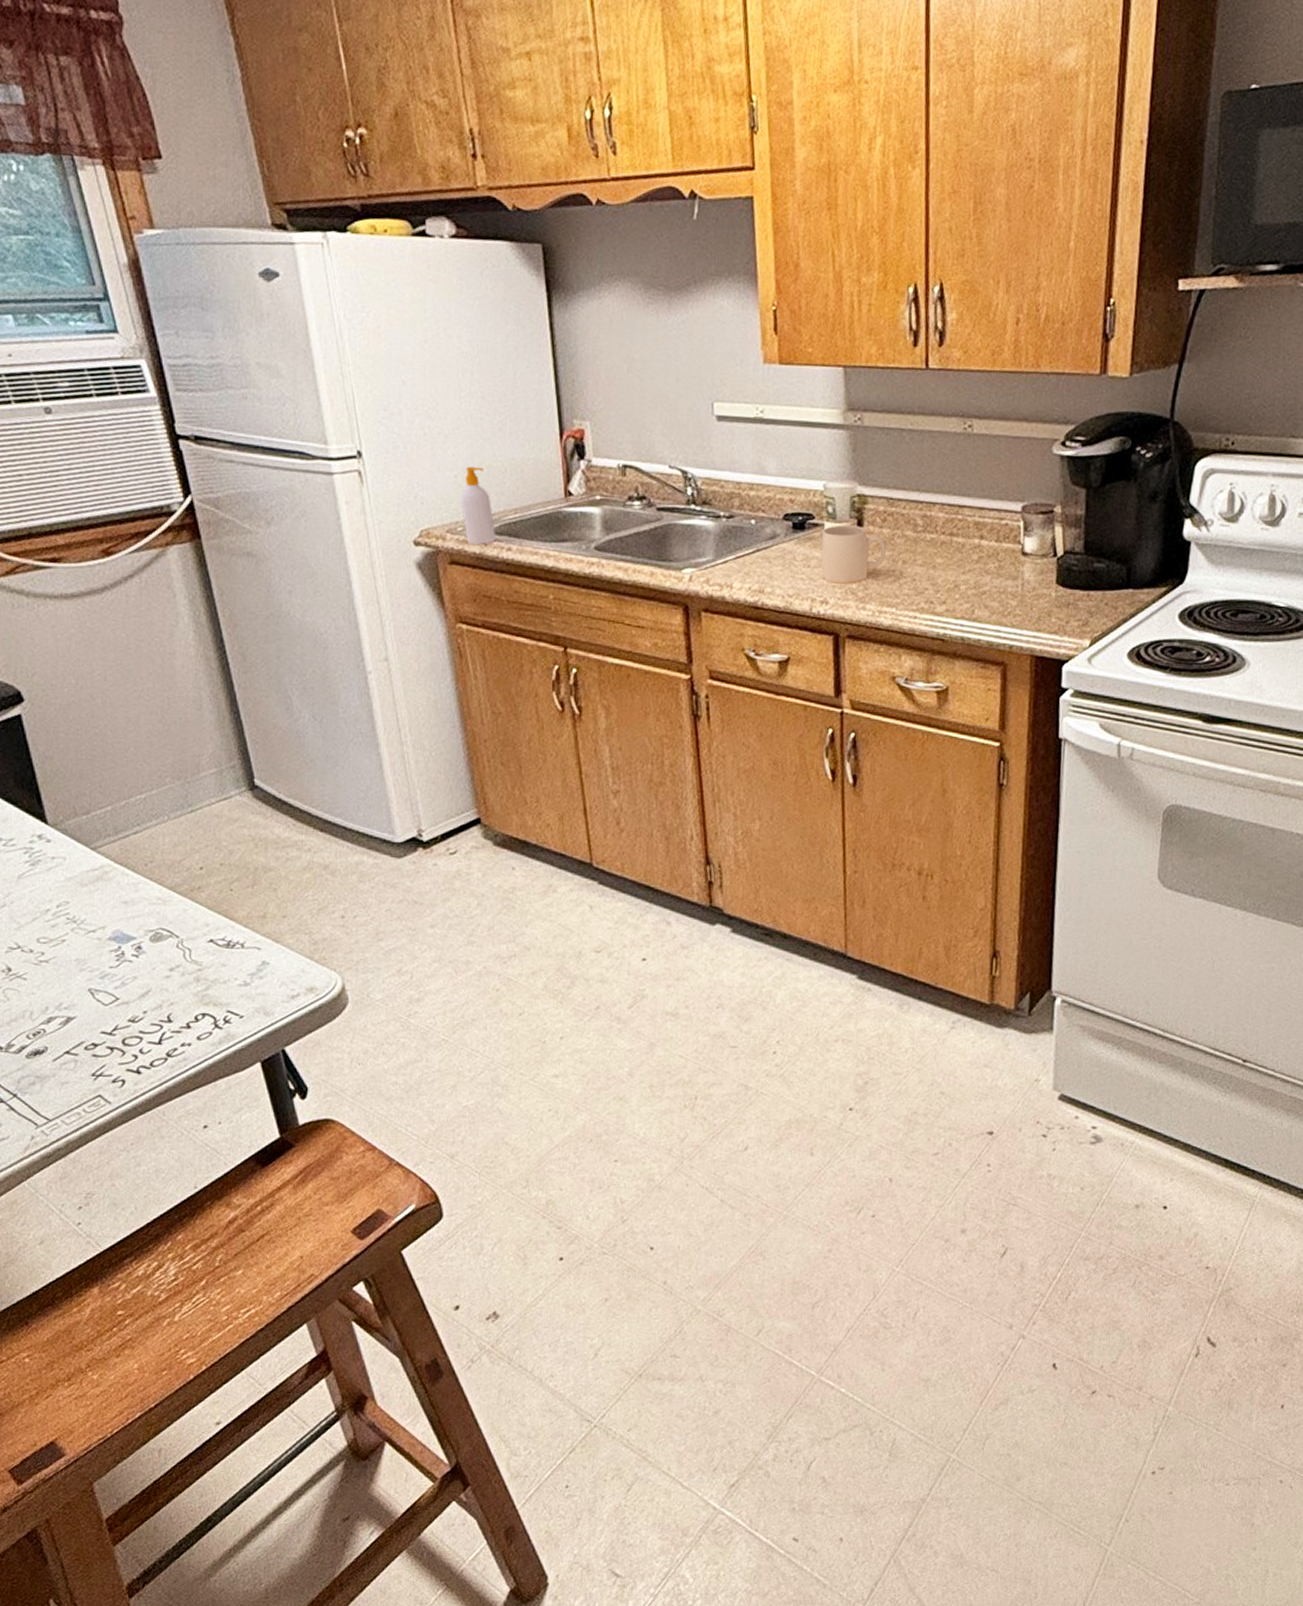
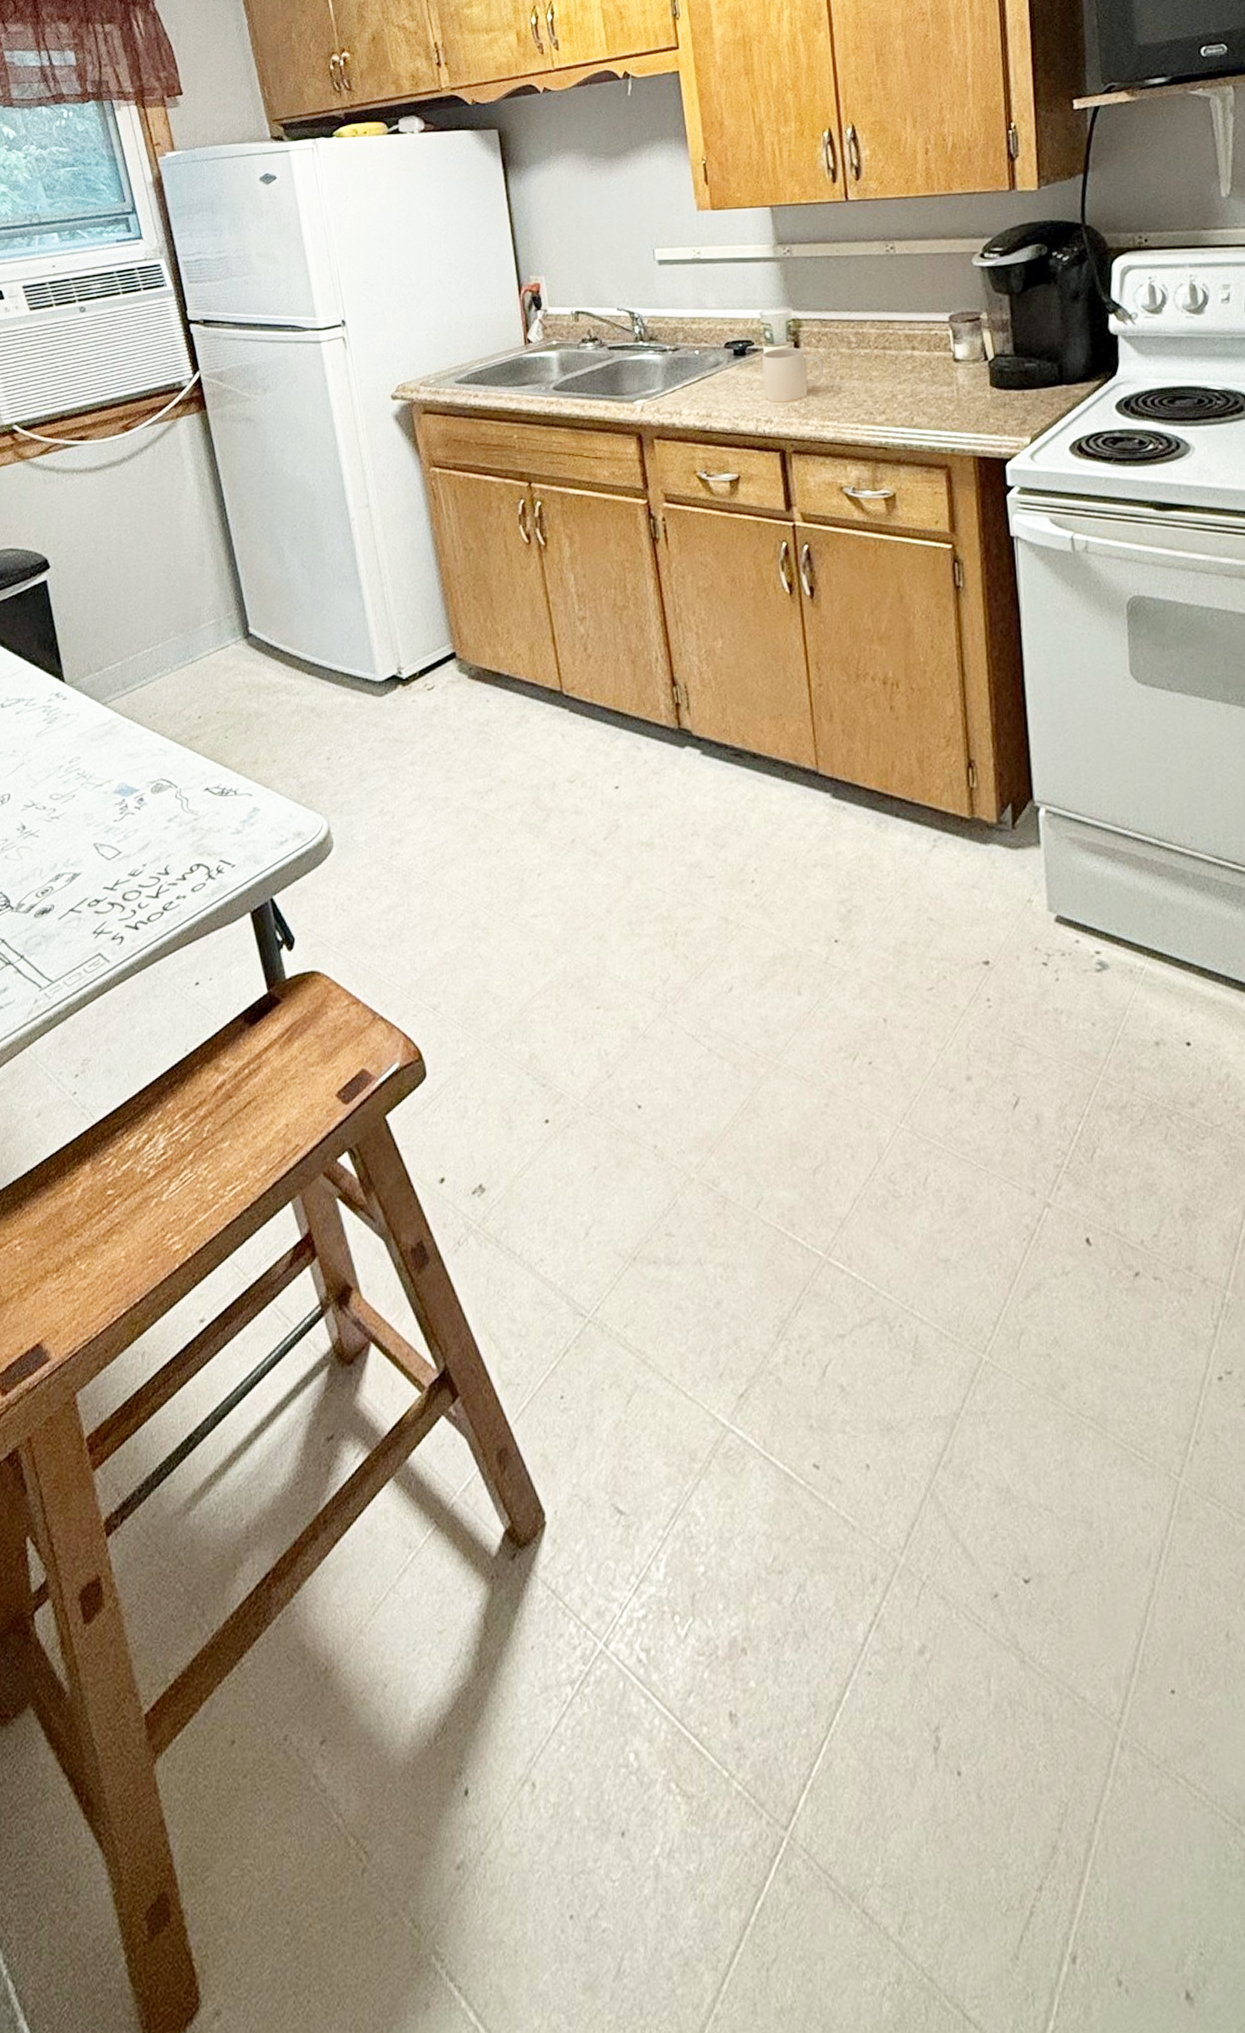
soap bottle: present [460,466,497,546] -> none [432,325,465,395]

